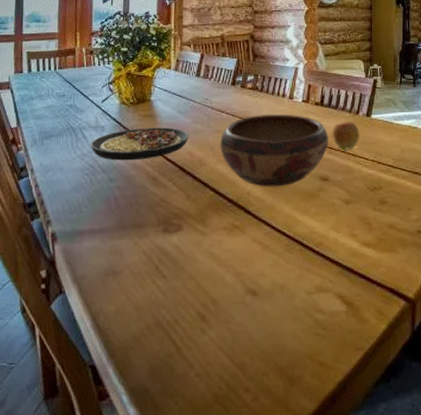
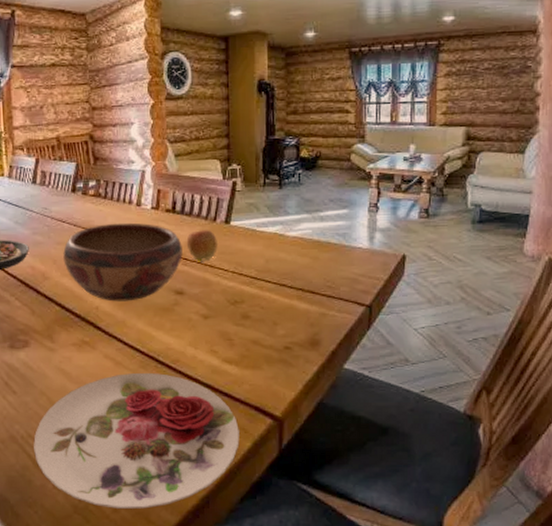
plate: none [179,257,376,396] -> present [34,373,240,509]

